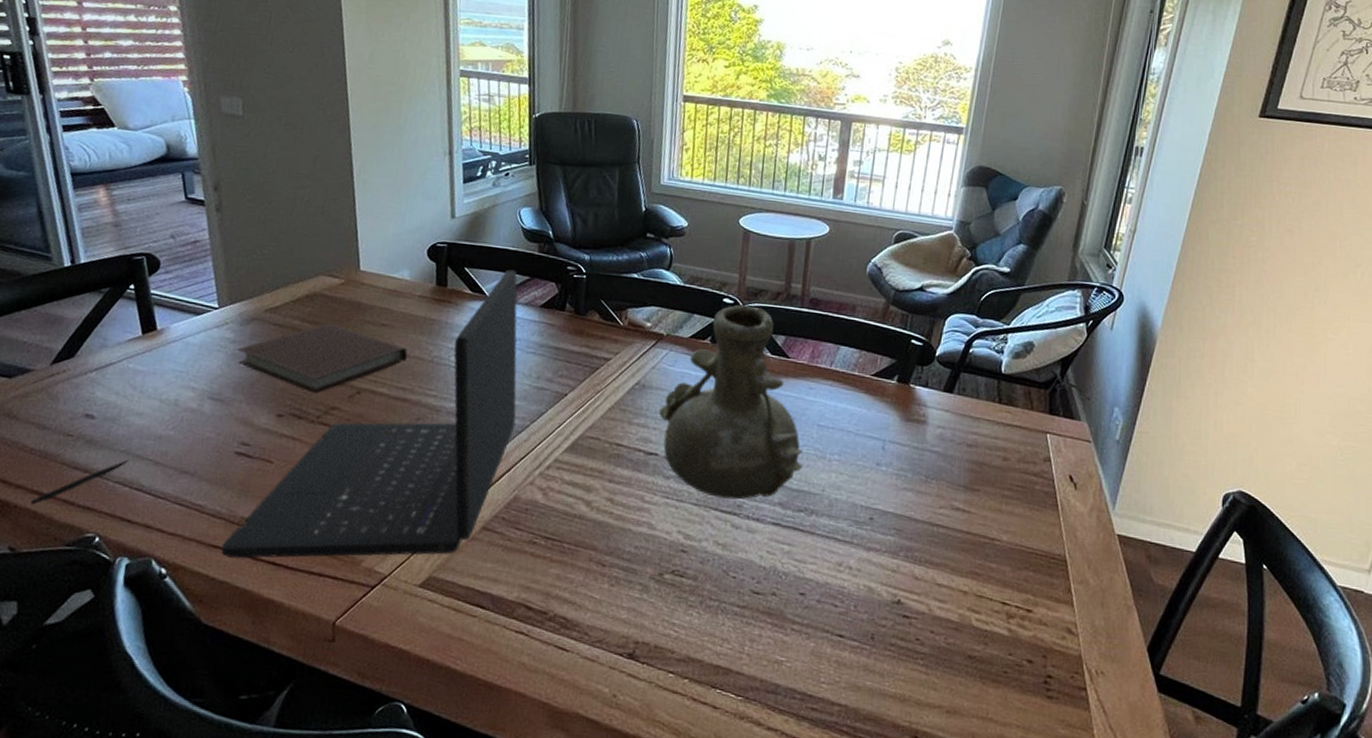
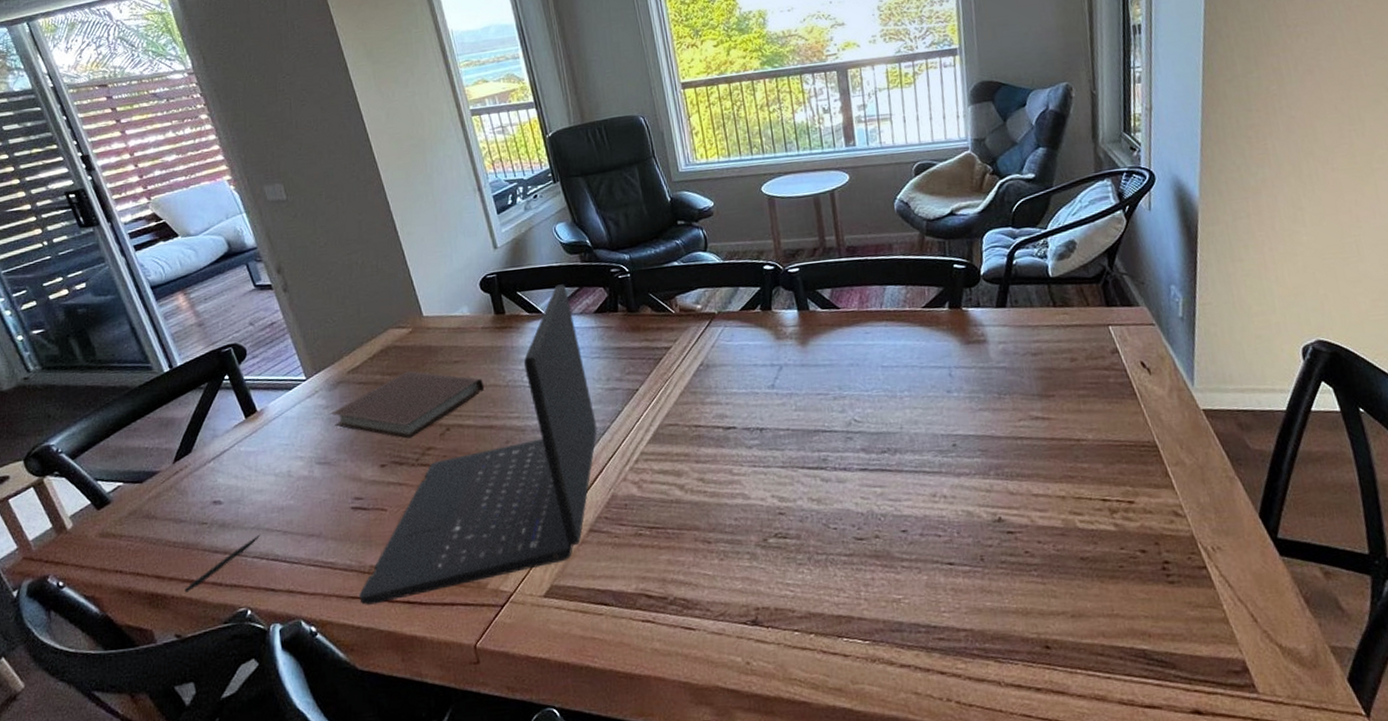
vase: present [659,304,803,500] -> none [727,267,876,457]

